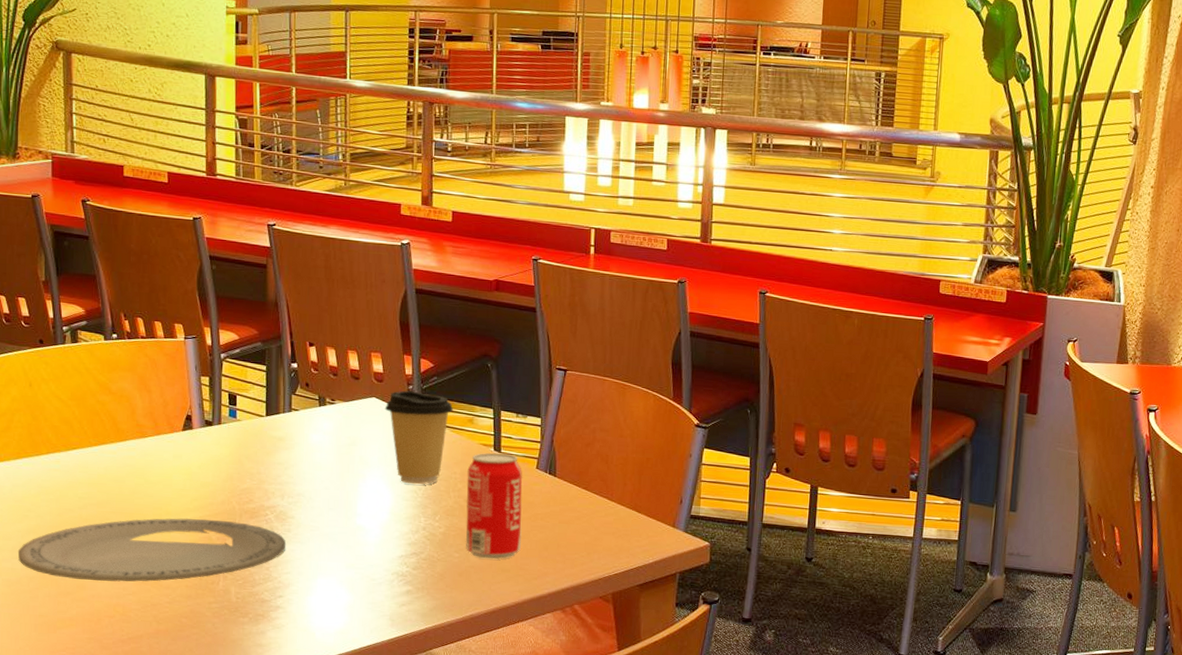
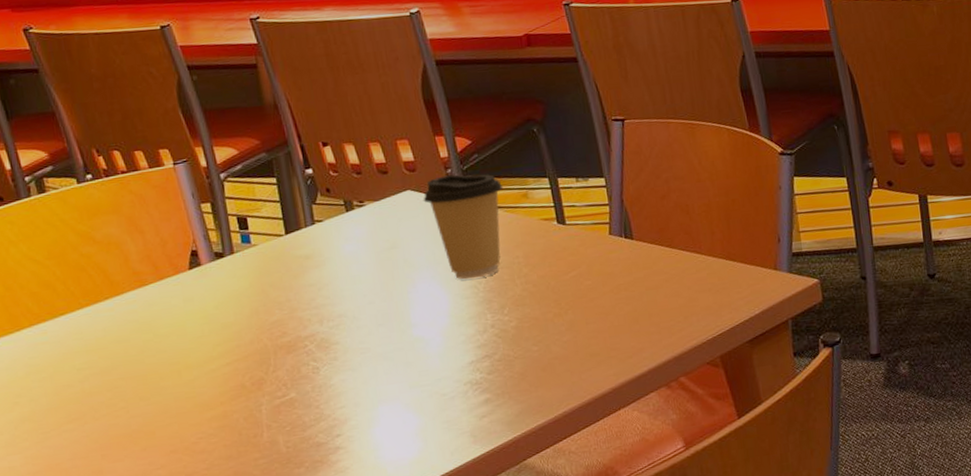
plate: present [17,518,287,582] -> none [12,360,335,466]
beverage can: present [466,452,523,560] -> none [531,224,608,347]

